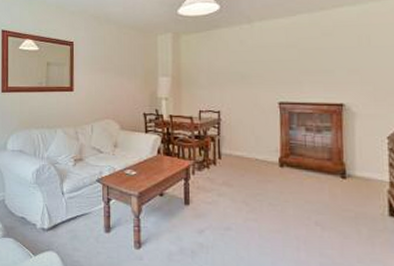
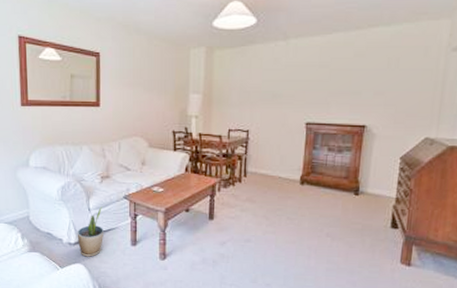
potted plant: none [50,190,77,244] -> present [77,206,104,257]

